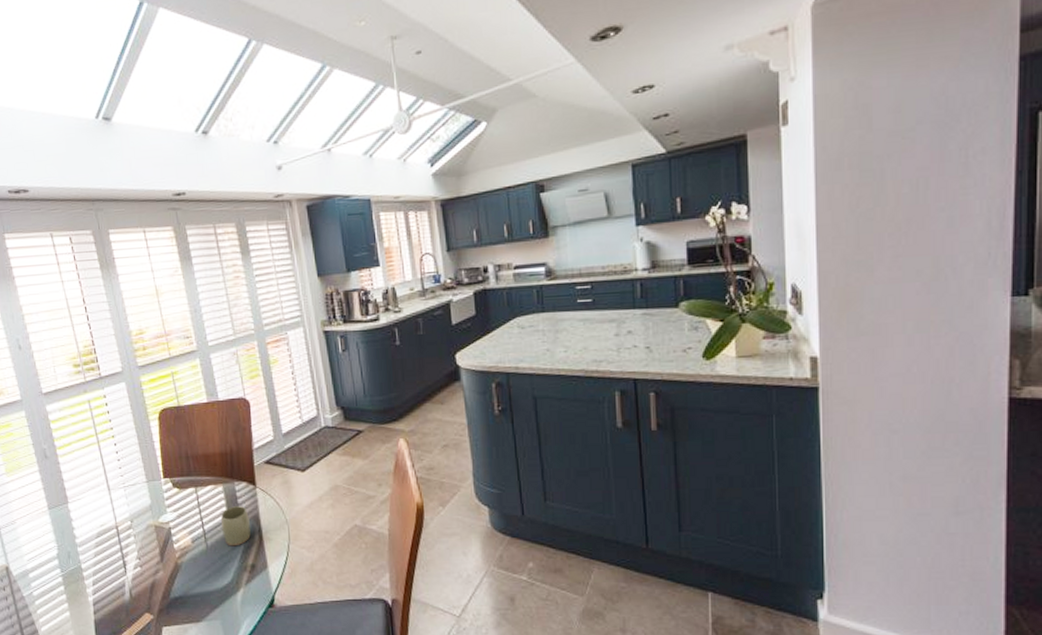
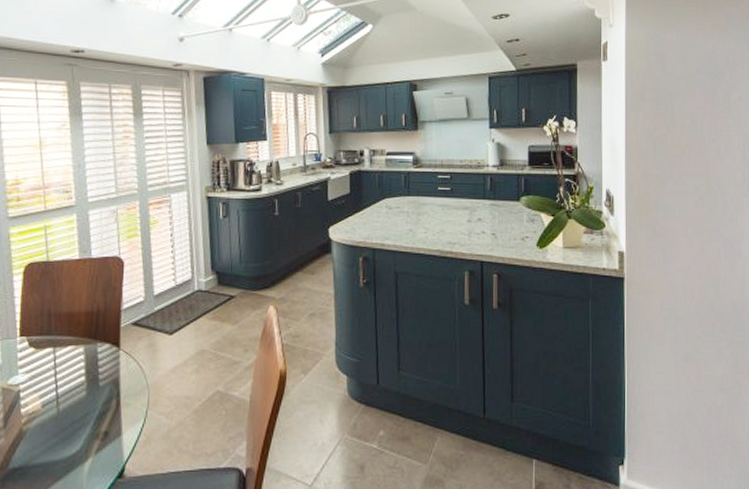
mug: present [220,506,251,546] -> none [76,369,109,412]

